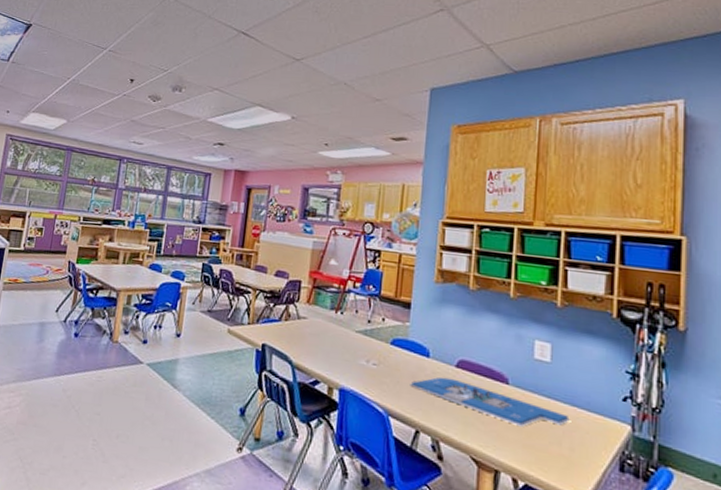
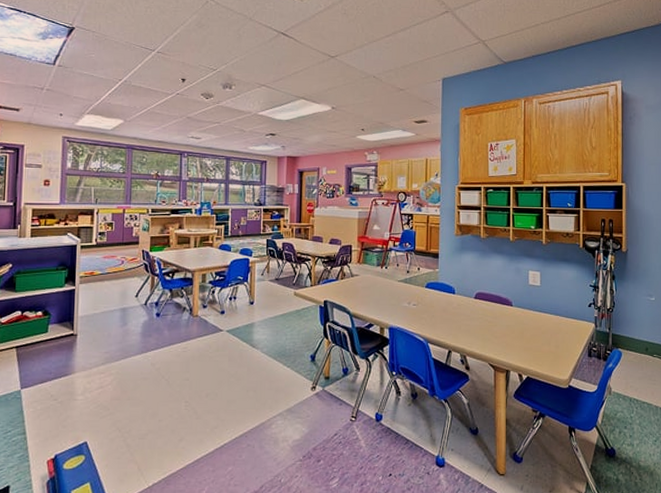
board game: present [410,377,570,427] -> none [442,307,555,336]

